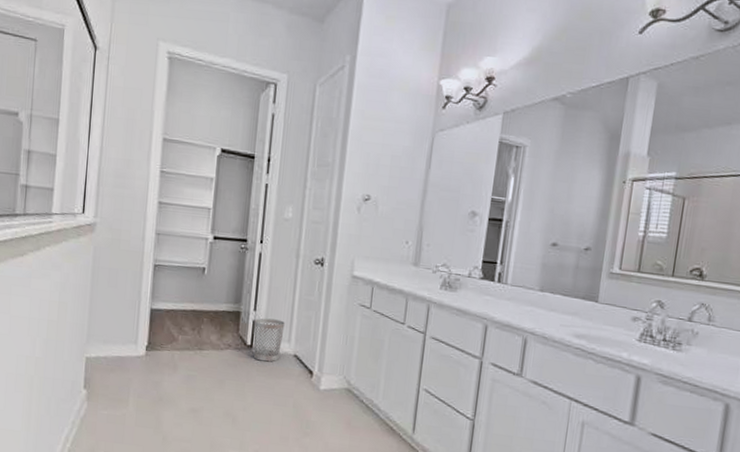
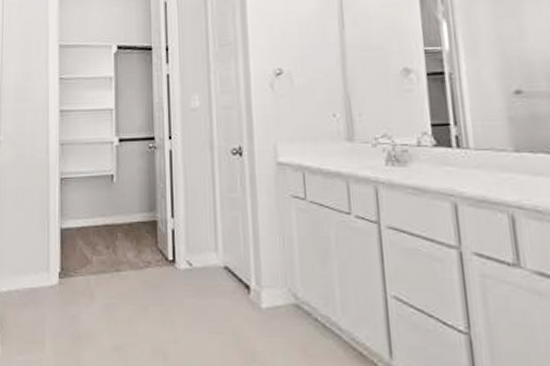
wastebasket: present [253,318,285,362] -> none [173,225,209,279]

